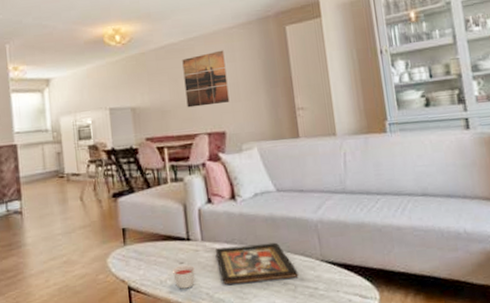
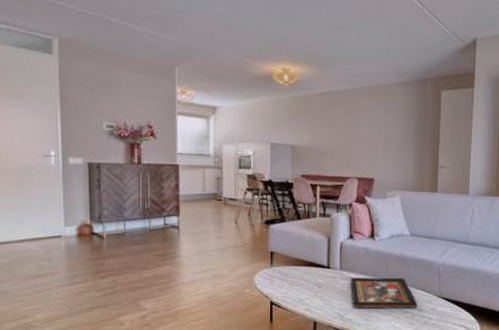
candle: present [173,264,195,289] -> none [311,288,331,308]
wall art: present [182,50,230,108] -> none [343,104,383,153]

